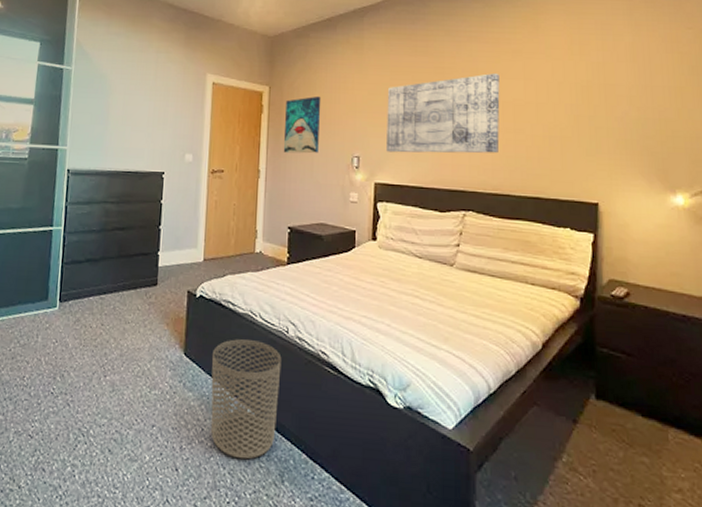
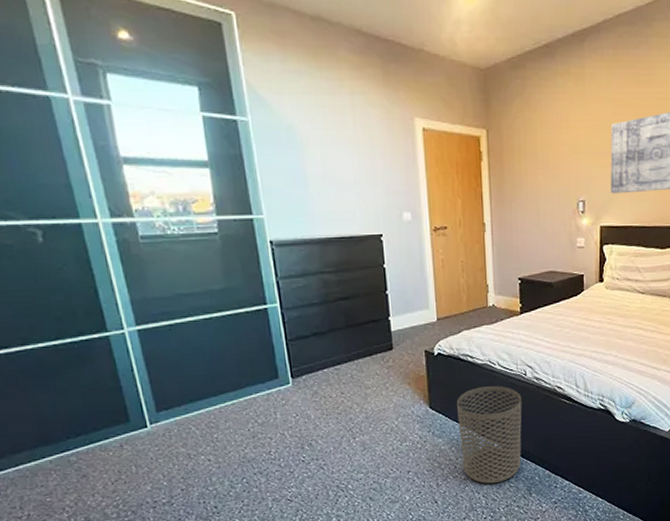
wall art: present [283,96,321,154] -> none [506,137,544,203]

